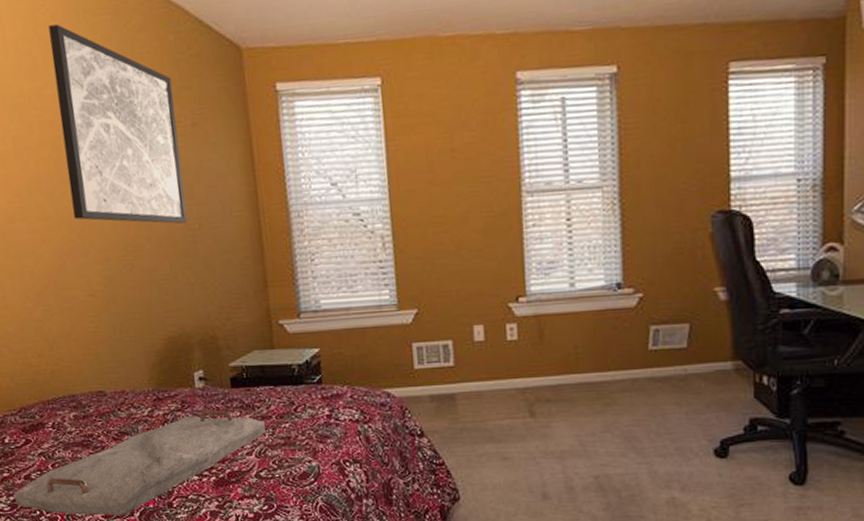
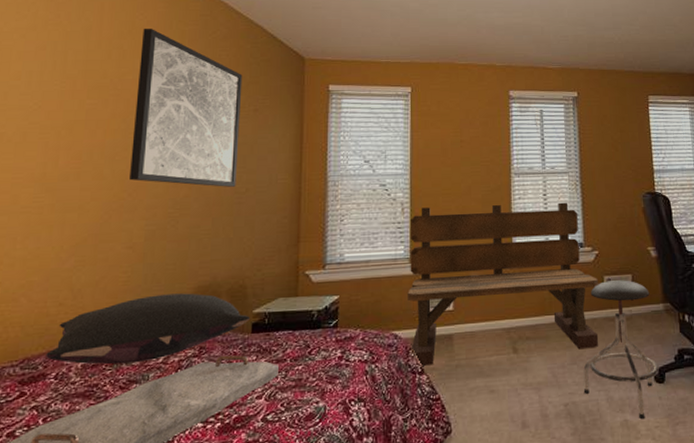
pillow: none [39,344,228,416] -> present [46,293,251,365]
bench: none [394,228,643,428] -> present [408,202,599,366]
stool: none [619,330,721,498] -> present [583,280,659,420]

